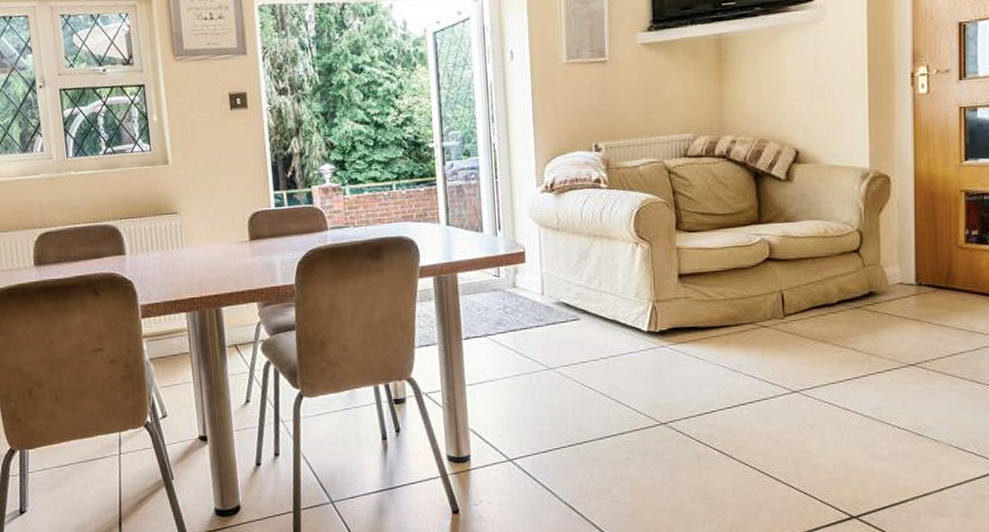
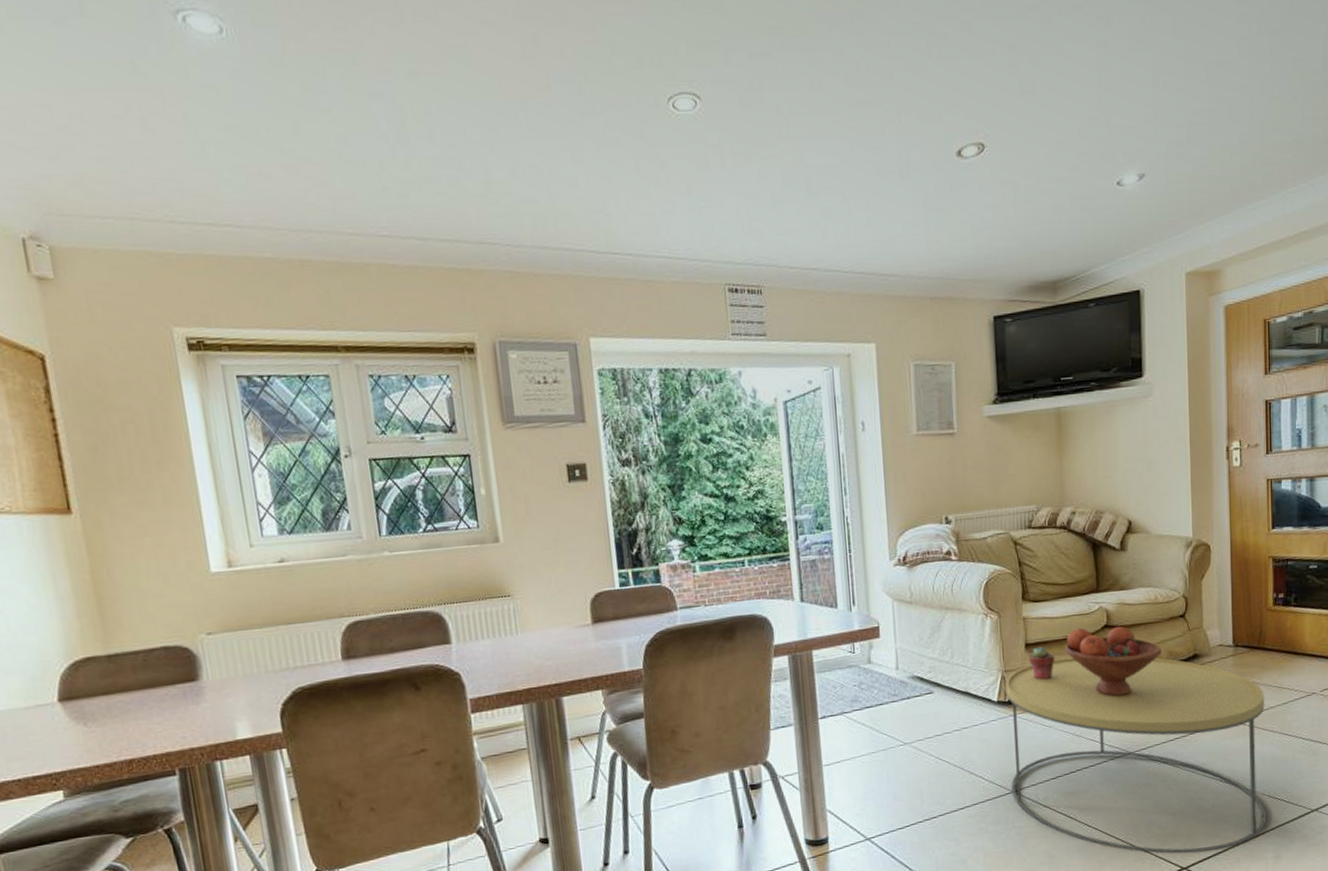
coffee table: none [656,290,953,502] -> present [1005,657,1267,853]
potted succulent: none [682,277,711,312] -> present [1029,646,1055,680]
fruit bowl: none [721,259,833,332] -> present [1064,626,1163,697]

